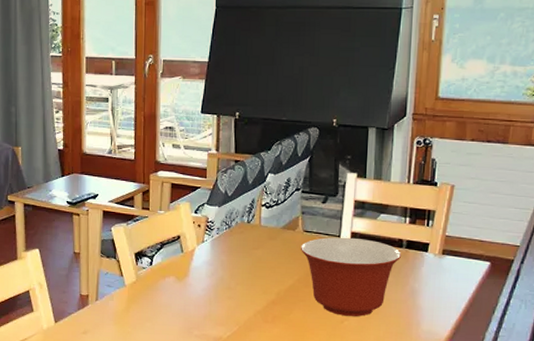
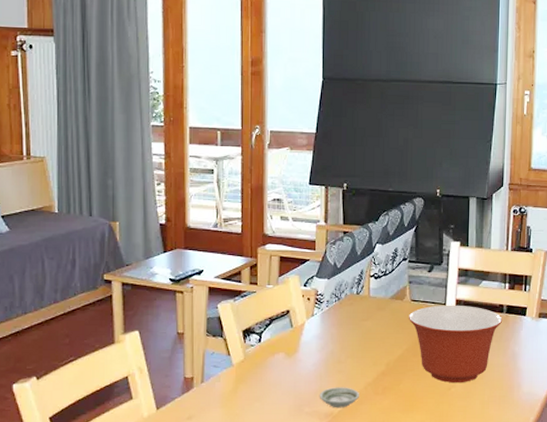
saucer: none [208,312,248,334] -> present [319,387,359,408]

